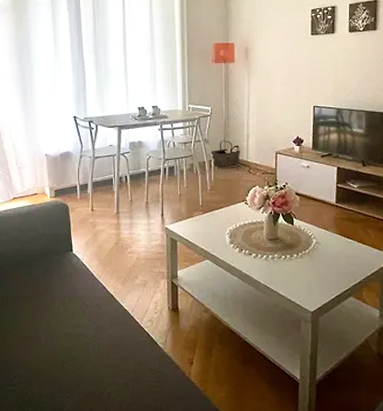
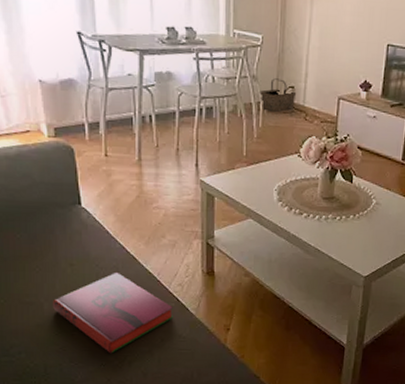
hardback book: none [48,309,145,385] -> present [53,272,174,354]

